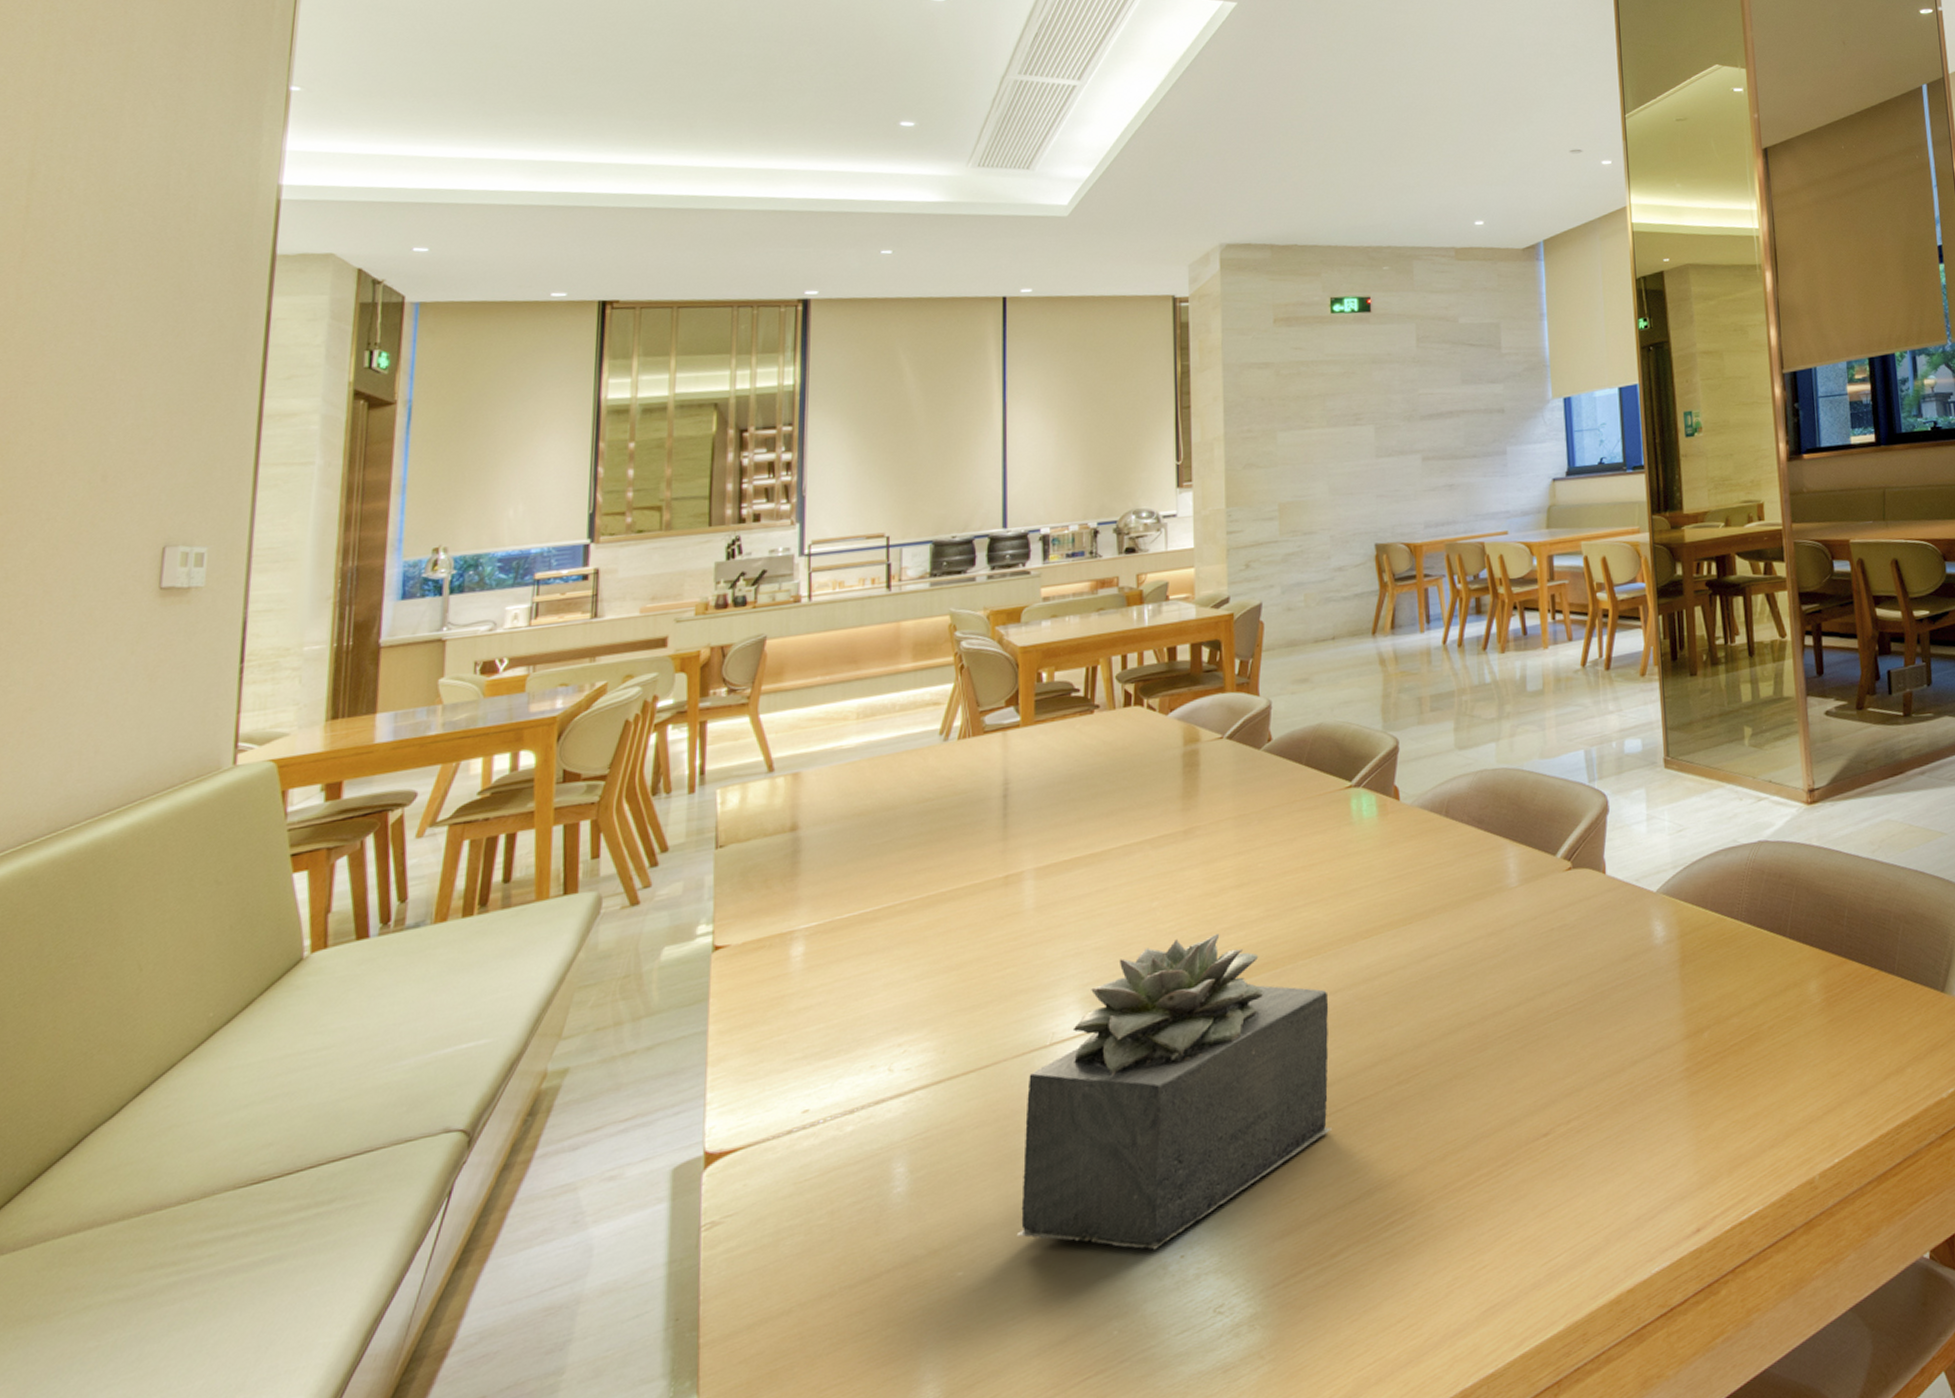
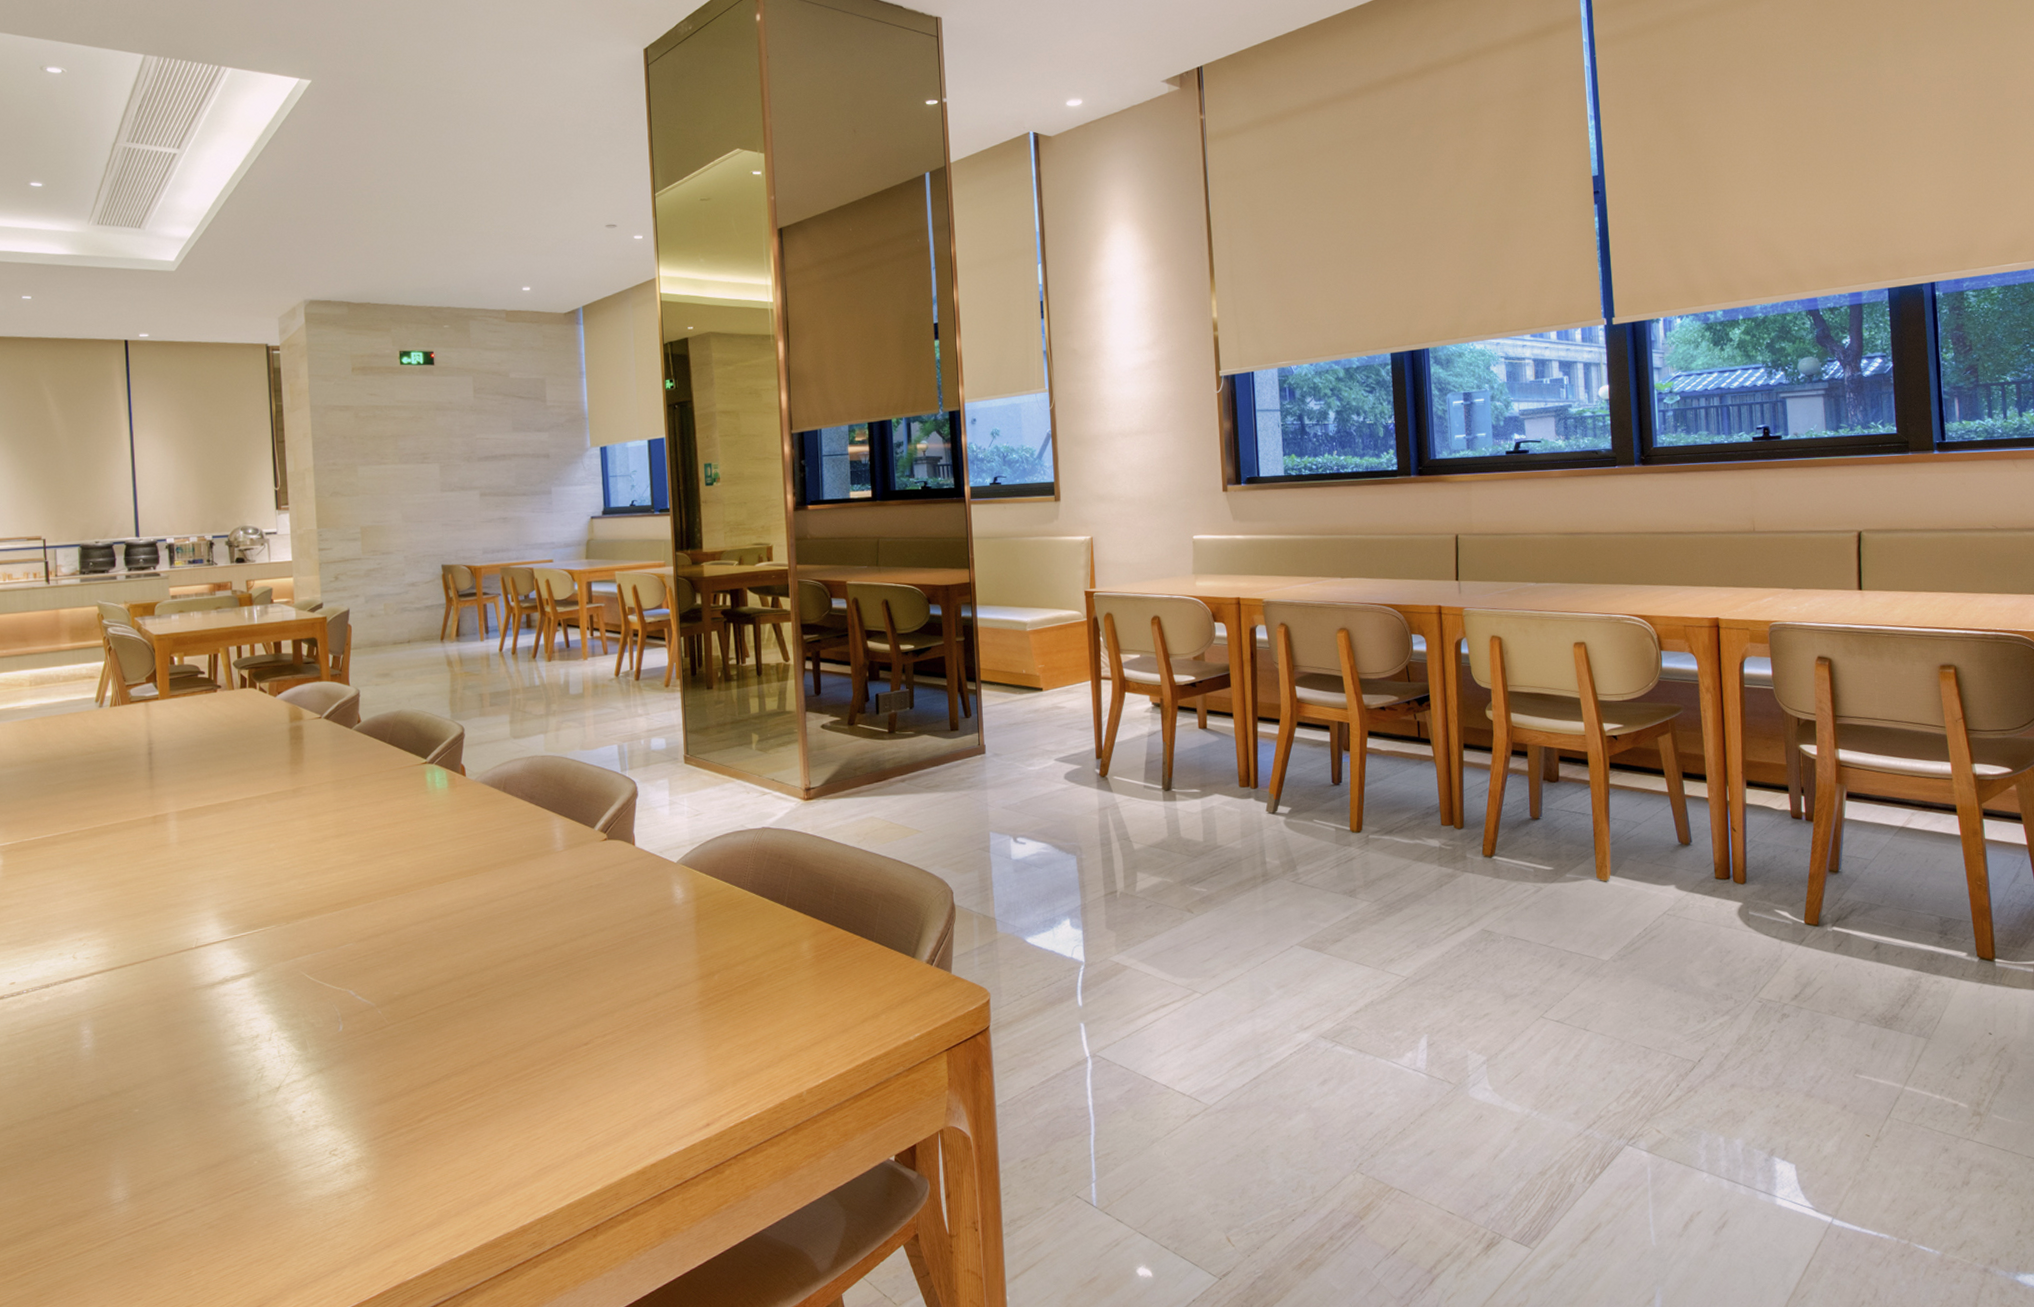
succulent plant: present [1016,932,1332,1250] -> none [177,871,417,1105]

